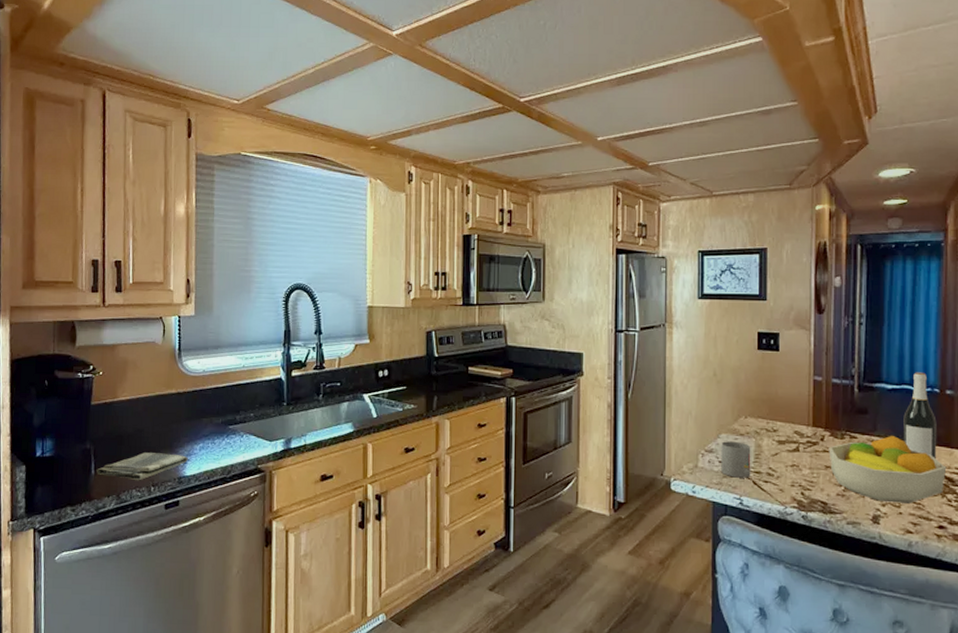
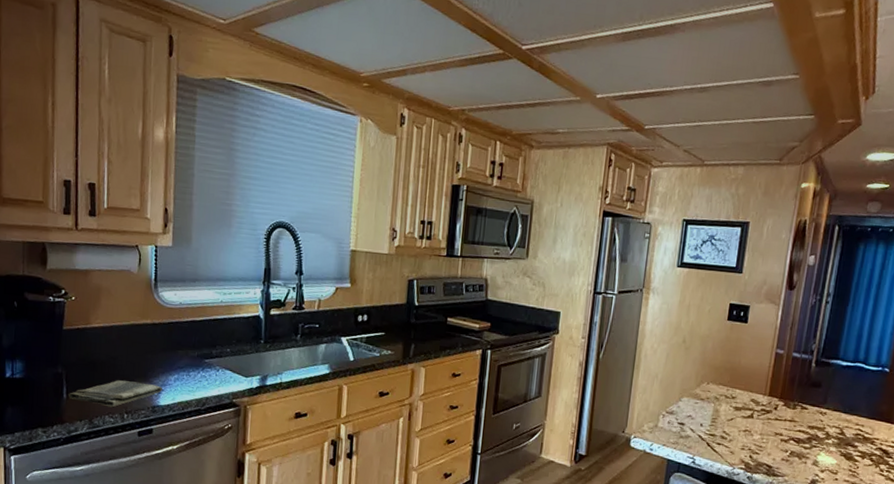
mug: present [721,441,751,478] -> none [679,404,709,440]
fruit bowl: present [828,435,947,503] -> none [779,408,884,471]
wine bottle: present [903,372,937,460] -> none [849,351,882,433]

